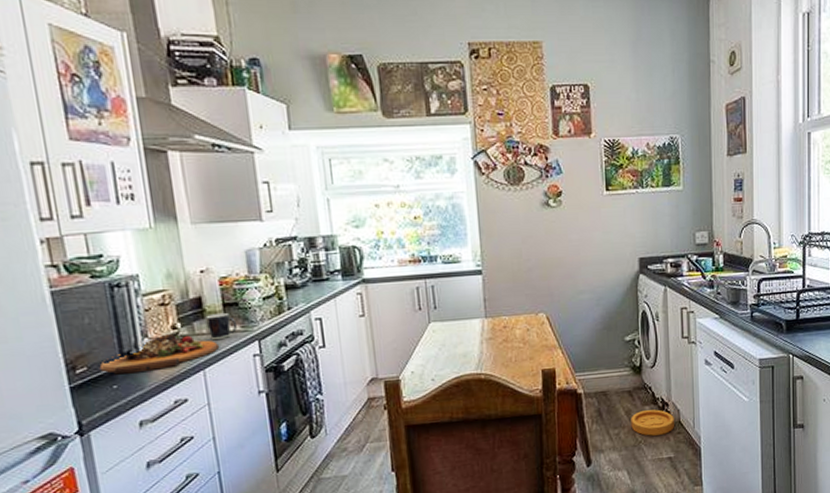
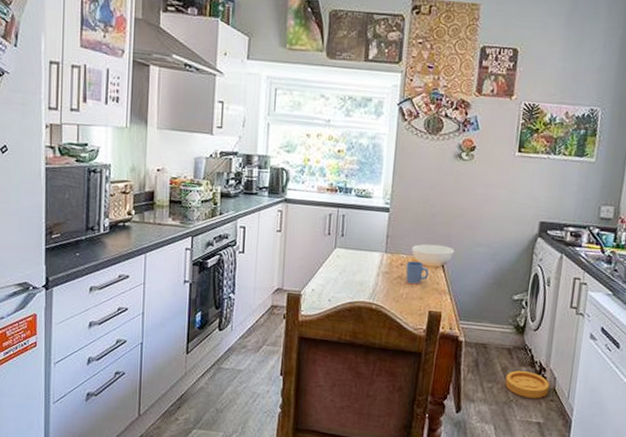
cutting board: present [99,333,219,376] -> none [69,217,160,247]
mug: present [205,312,237,340] -> none [154,207,177,231]
mug: none [509,320,536,346] -> present [405,261,430,285]
bowl: none [513,299,559,325] -> present [411,244,455,268]

